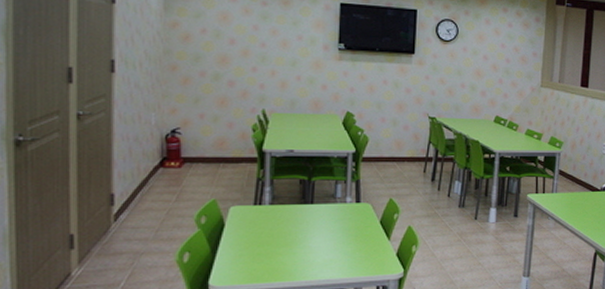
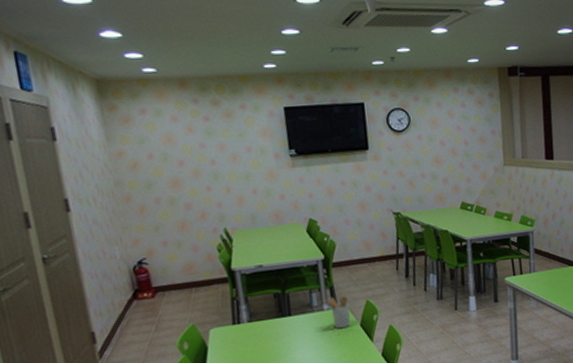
utensil holder: none [347,190,373,223] -> present [323,296,351,329]

